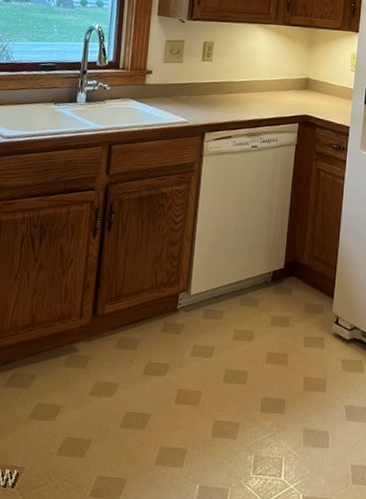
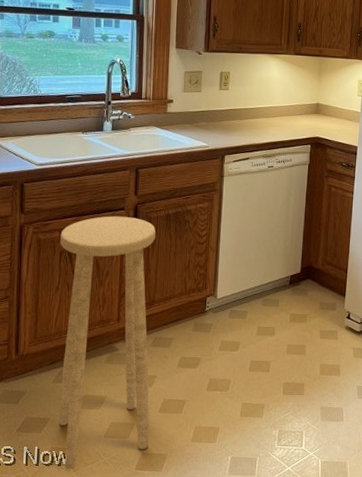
stool: none [7,196,127,493] -> present [58,216,156,470]

